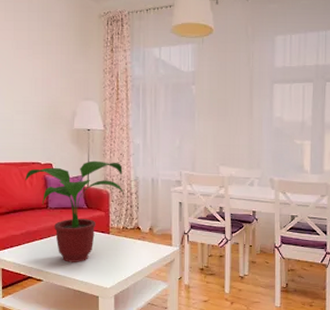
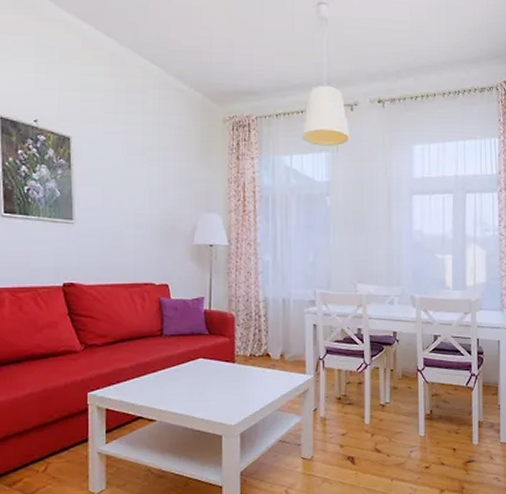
potted plant: present [25,160,125,262] -> none [136,280,252,398]

